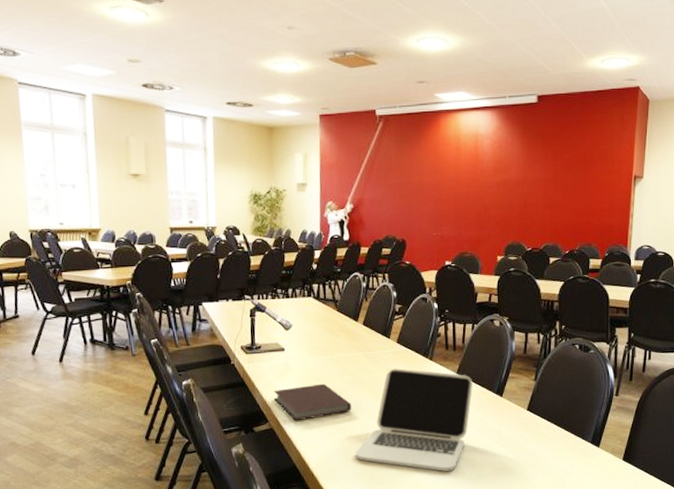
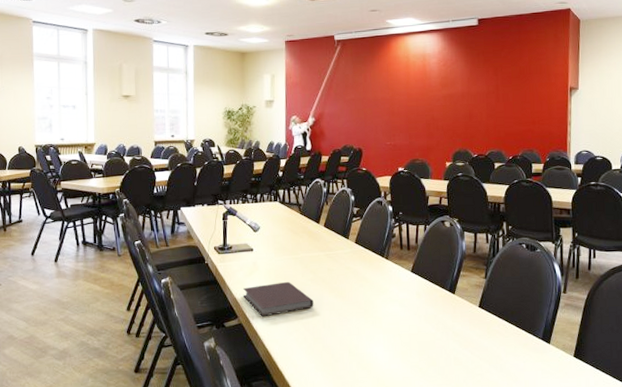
laptop: present [355,368,473,471] -> none [317,267,426,366]

